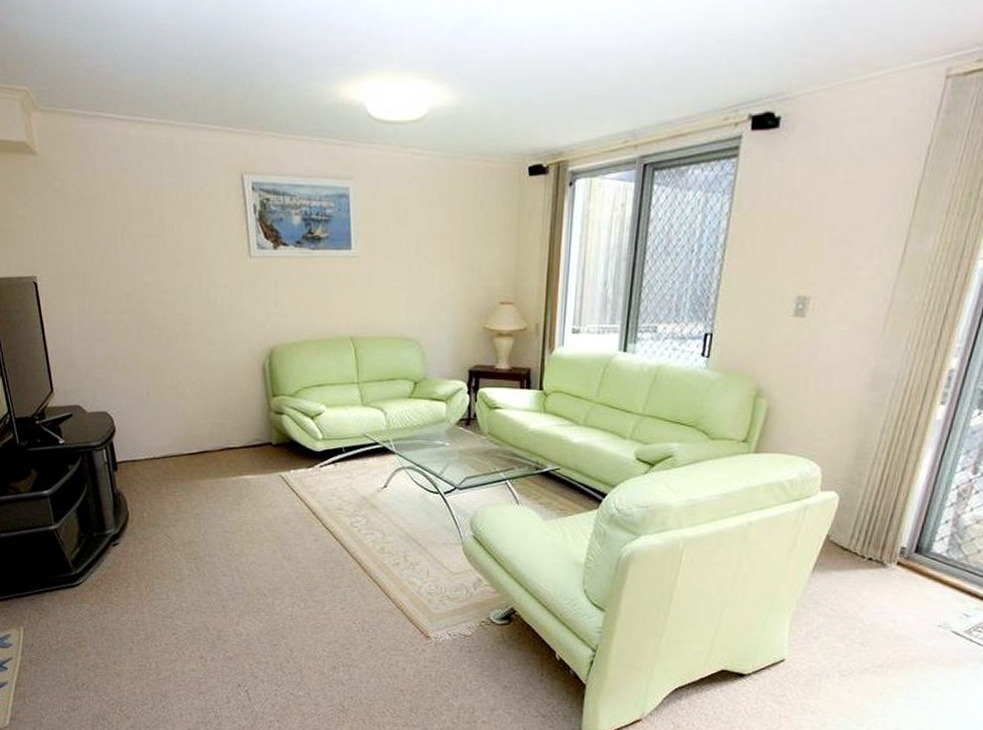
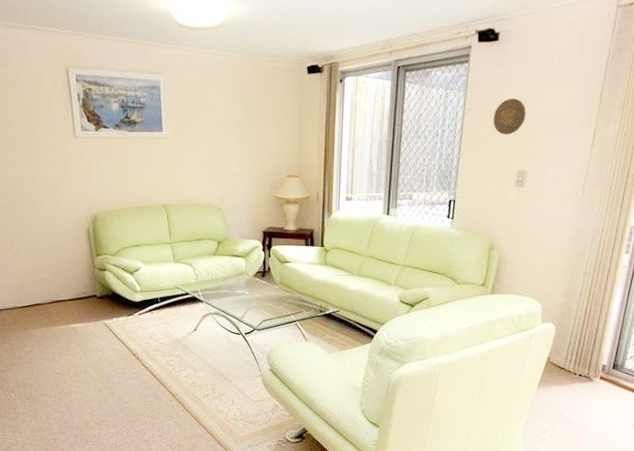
decorative plate: none [767,202,812,250] -> present [493,98,526,135]

